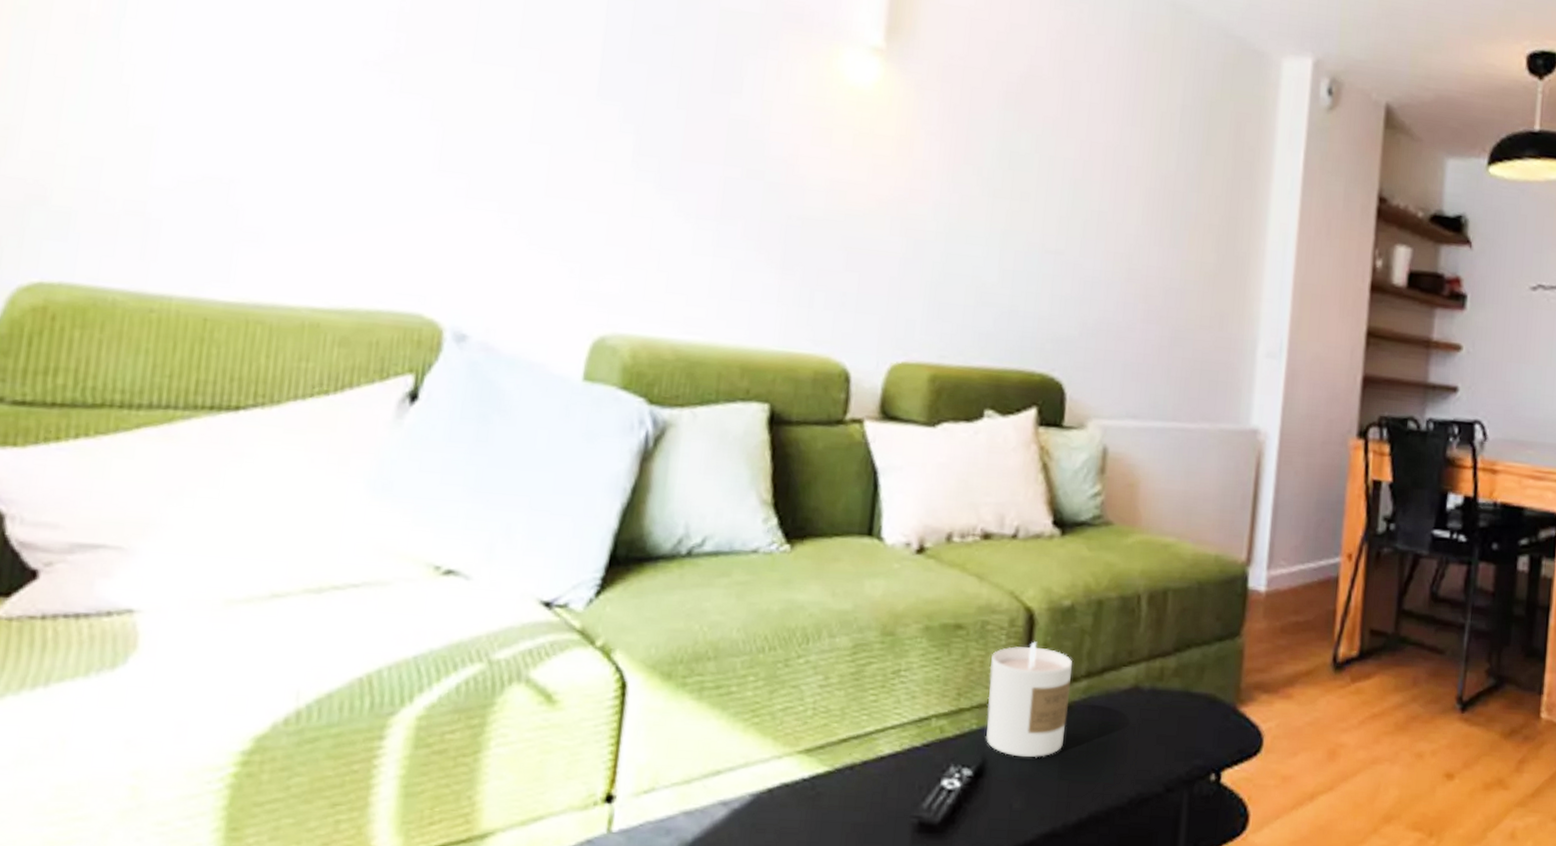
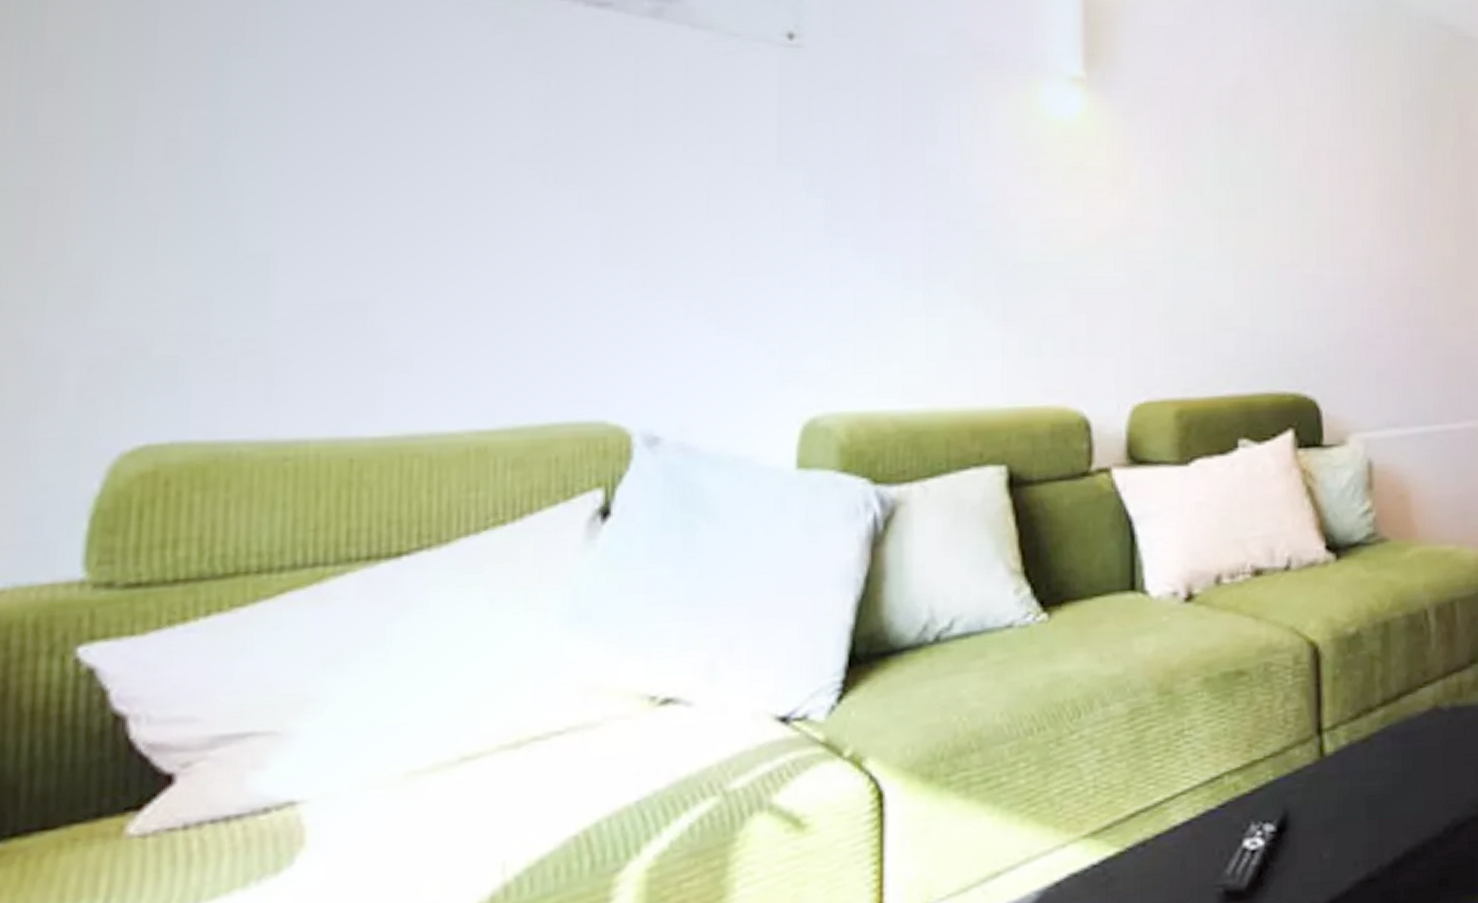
candle: present [985,641,1073,758] -> none [1279,676,1368,802]

